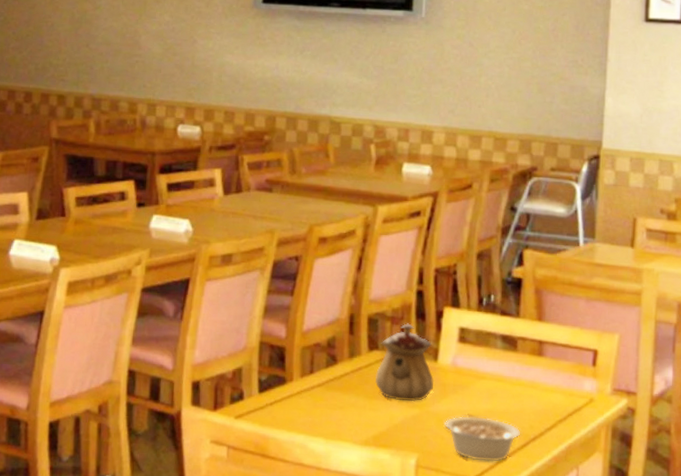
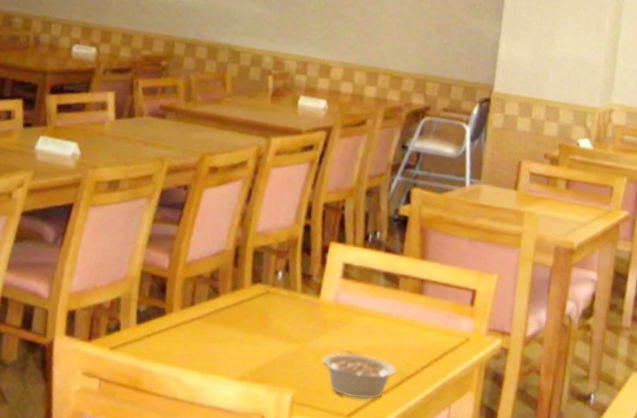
teapot: present [375,323,434,402] -> none [256,257,316,337]

